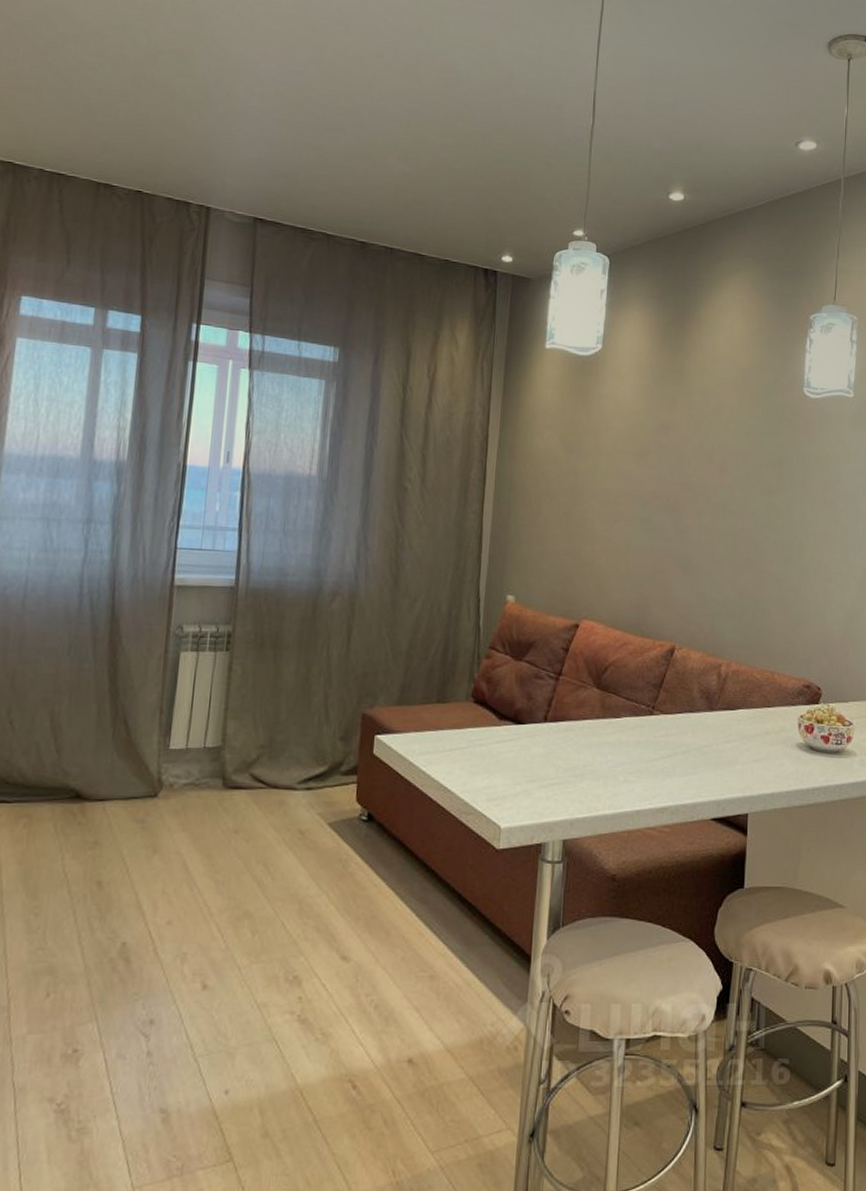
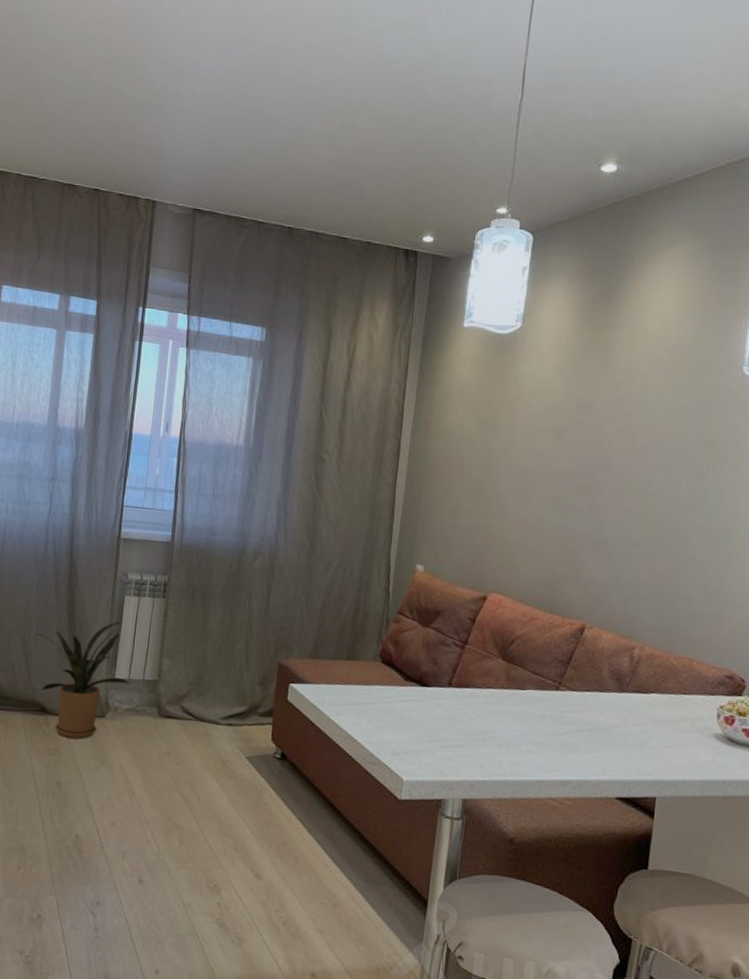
house plant: none [68,681,188,827] -> present [36,621,130,739]

